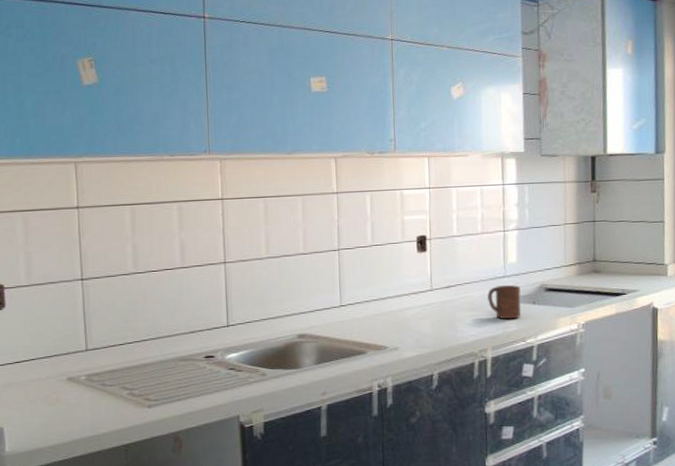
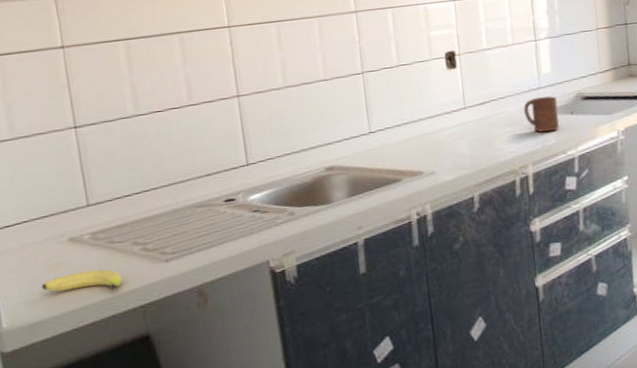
fruit: none [41,408,110,427] -> present [41,269,122,292]

